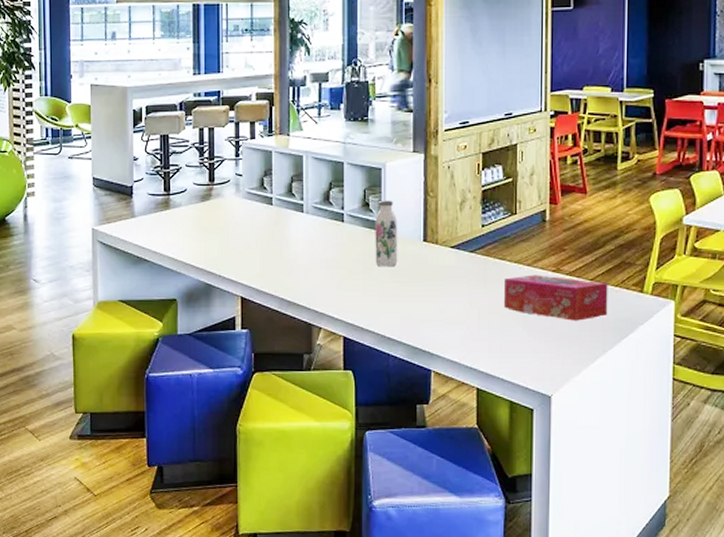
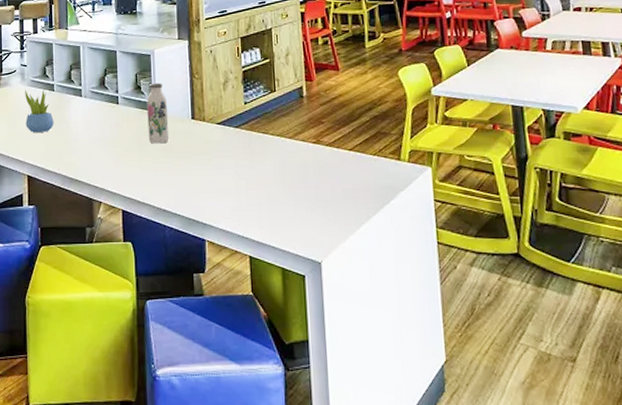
succulent plant: none [240,202,272,250] -> present [25,89,54,133]
tissue box: present [504,275,608,321] -> none [269,146,369,189]

